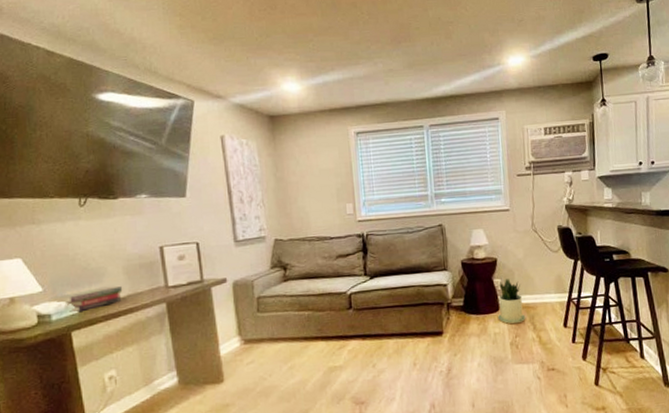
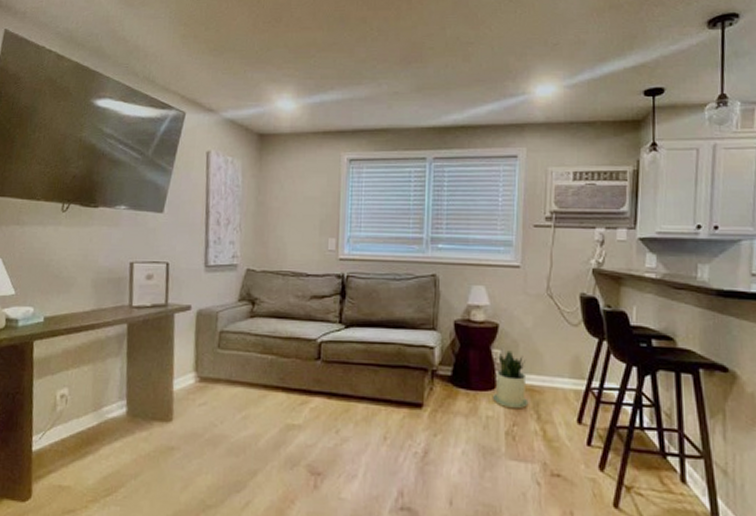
books: present [51,285,123,312] -> none [21,298,89,321]

